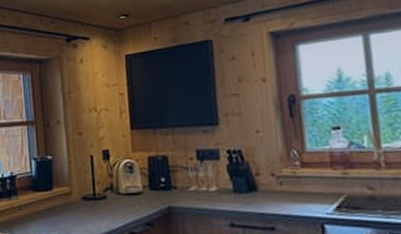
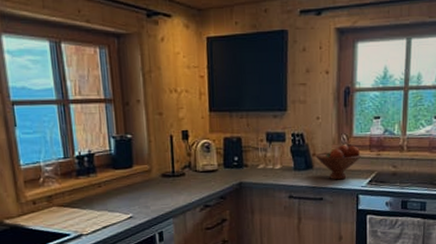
fruit bowl: none [260,162,321,205] -> present [316,145,361,180]

